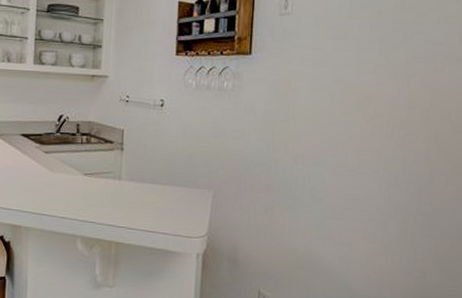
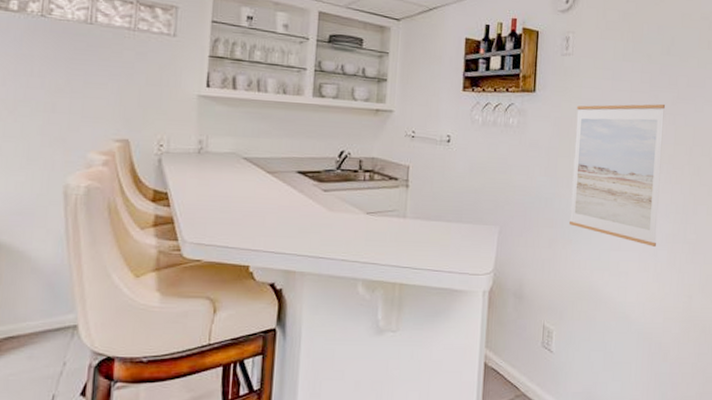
wall art: none [287,64,399,217] -> present [569,104,666,247]

